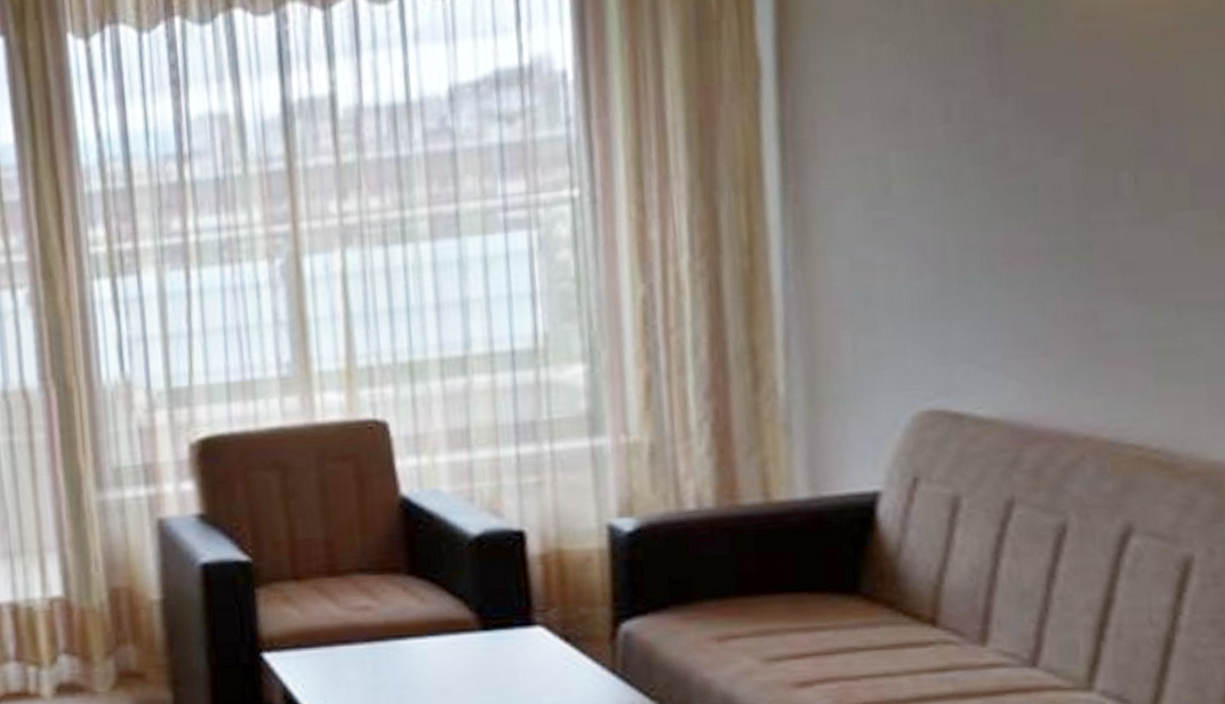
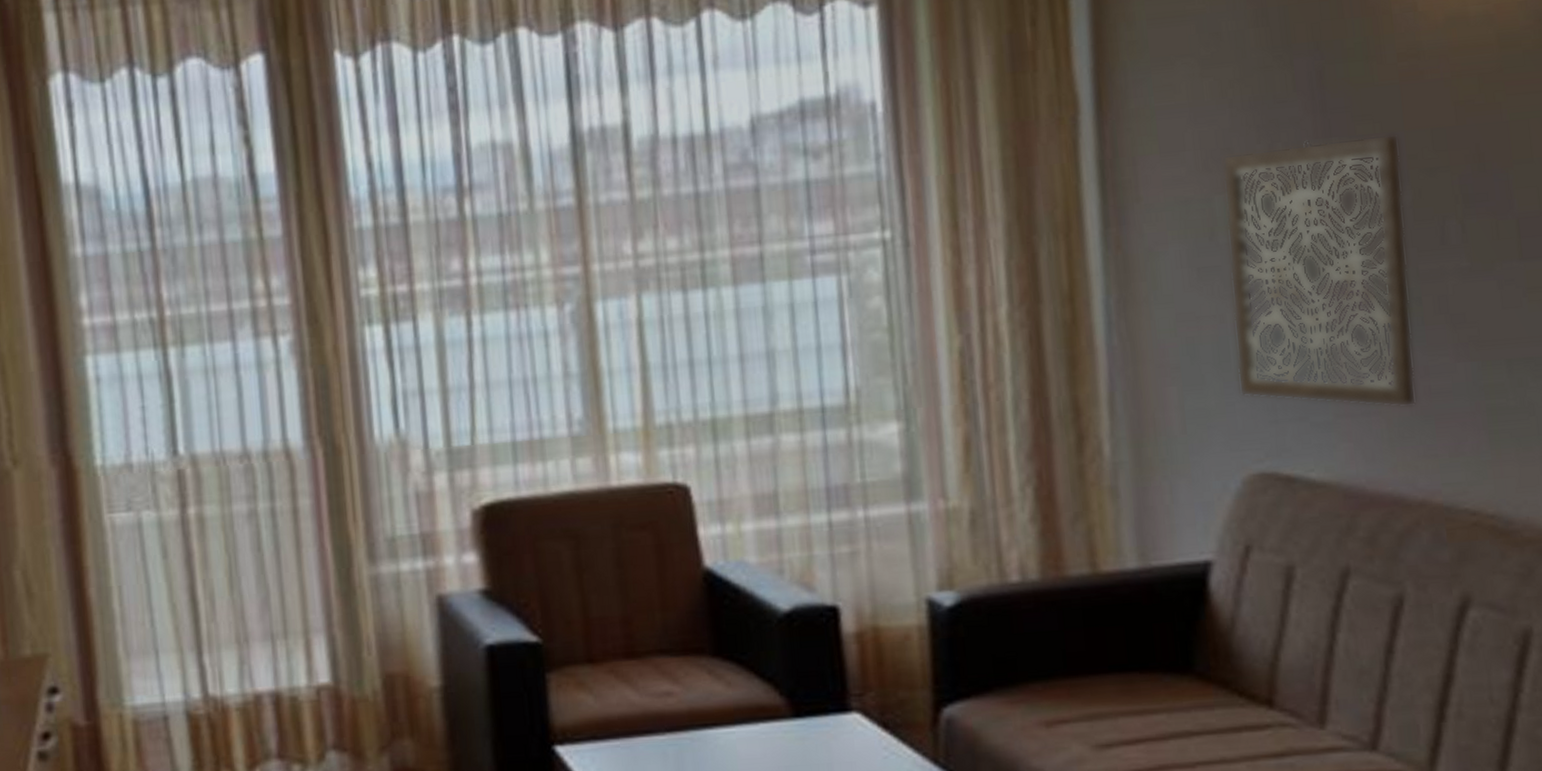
wall art: none [898,91,1086,350] -> present [1221,133,1418,408]

